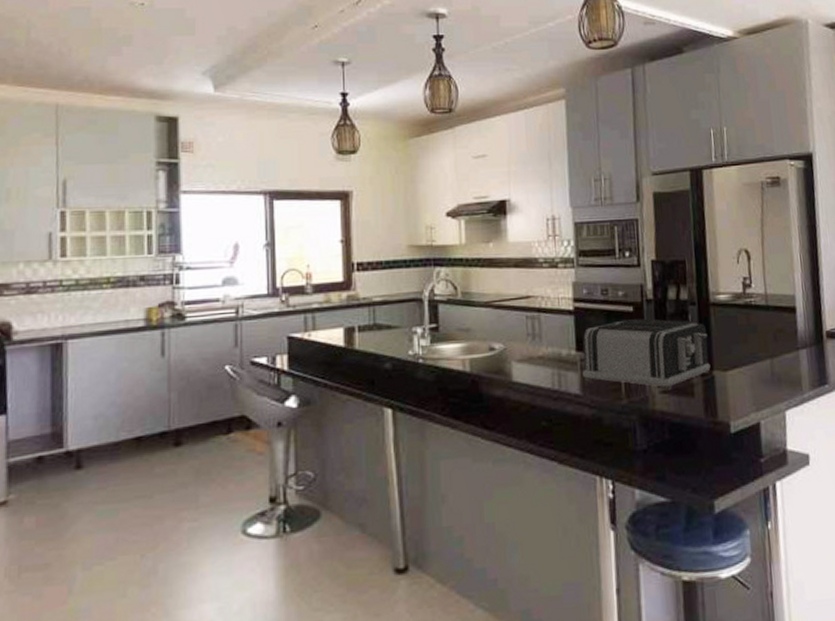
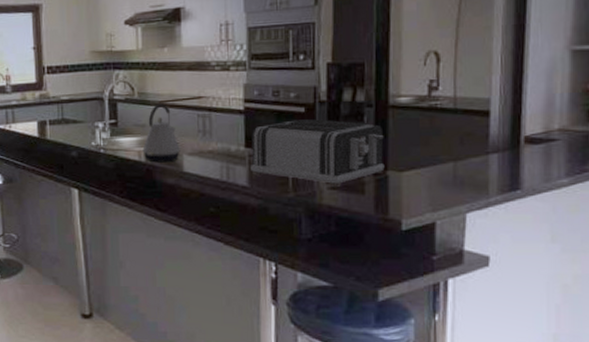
kettle: none [467,304,509,373] -> present [142,103,180,163]

